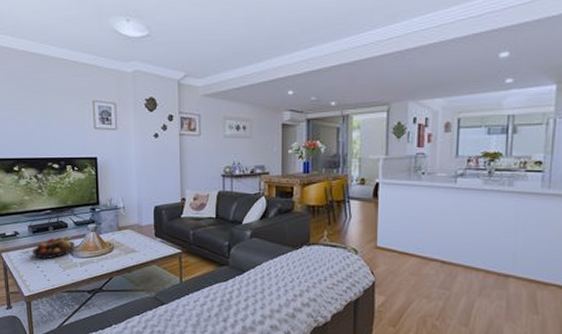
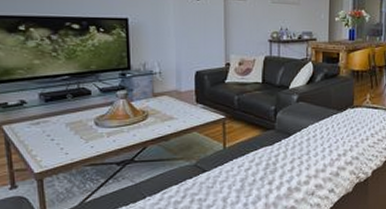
fruit bowl: present [32,234,76,260] -> none [44,102,101,131]

